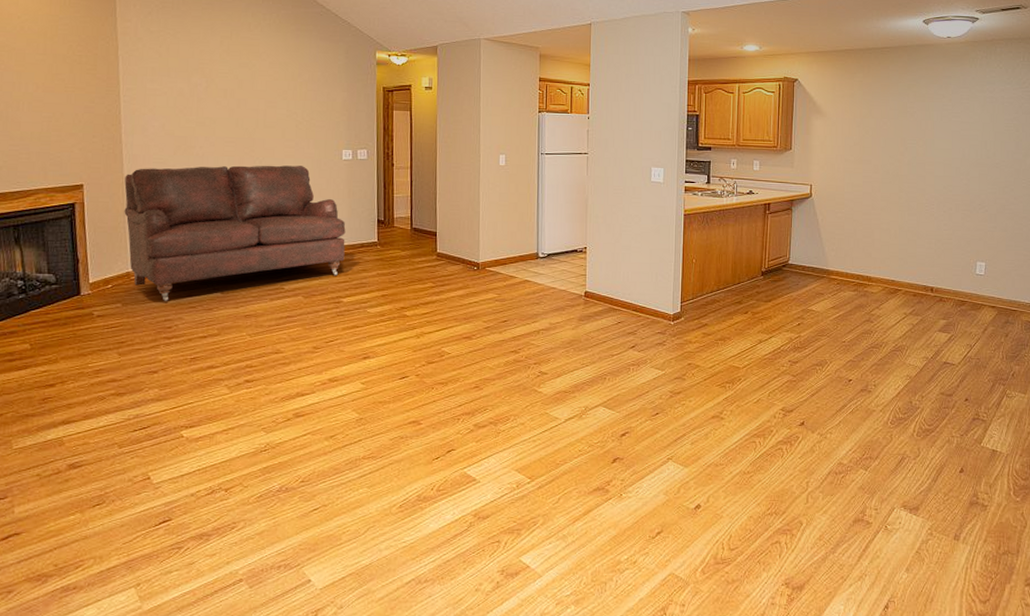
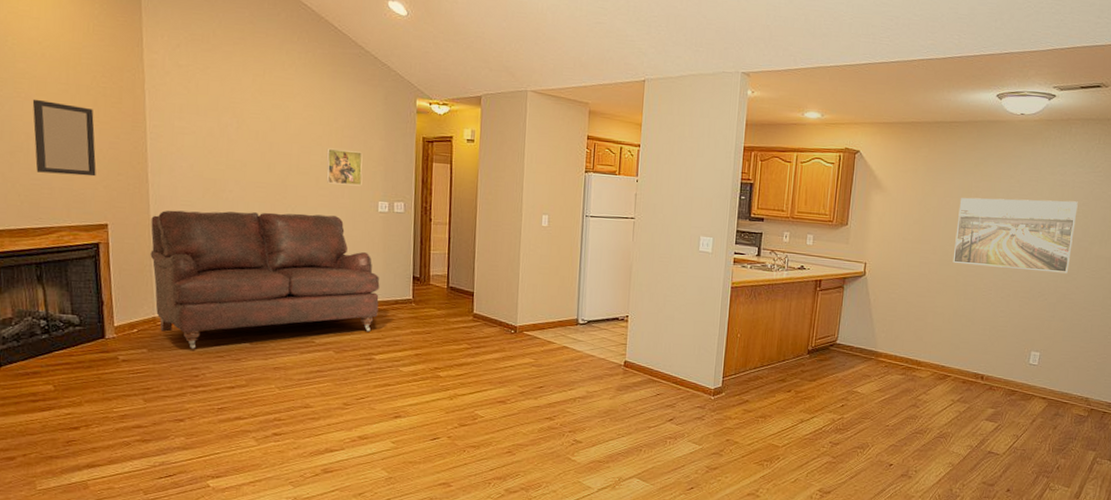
home mirror: none [11,69,72,140] -> present [32,99,96,177]
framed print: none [291,102,327,136] -> present [326,148,363,186]
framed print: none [894,116,1009,185] -> present [952,197,1078,274]

